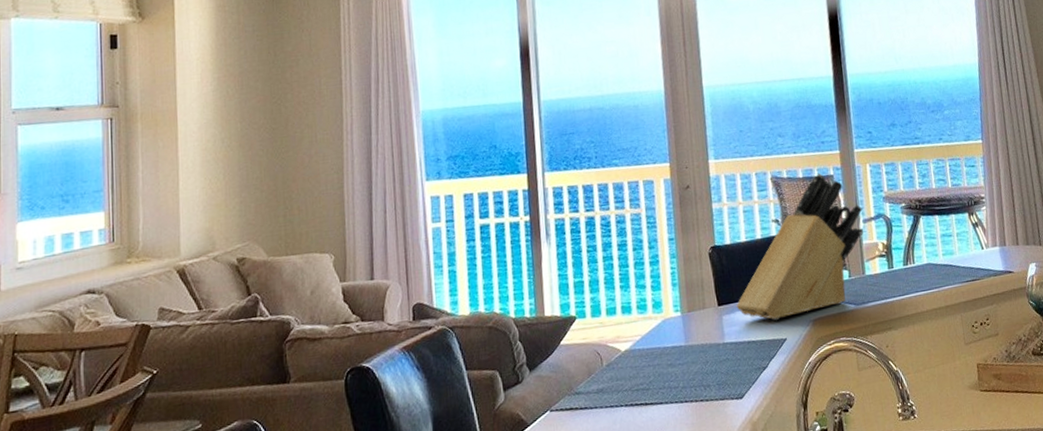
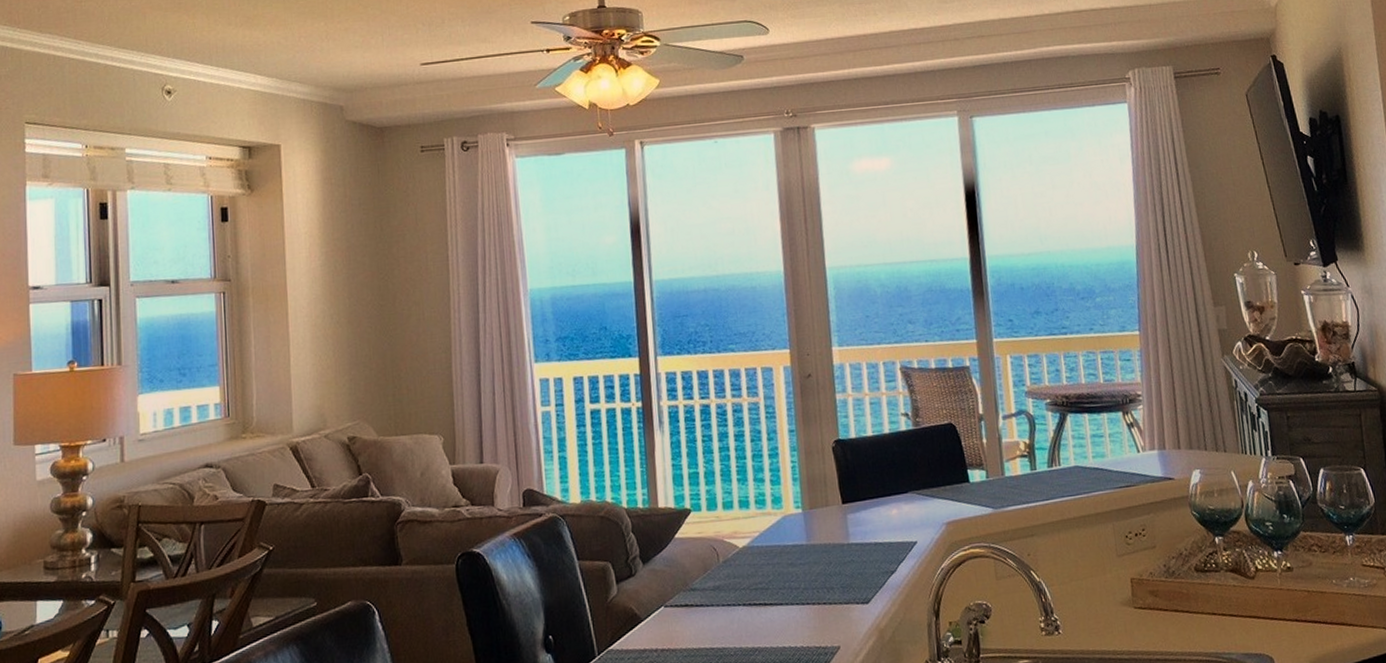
knife block: present [736,173,863,321] -> none [861,364,1003,522]

